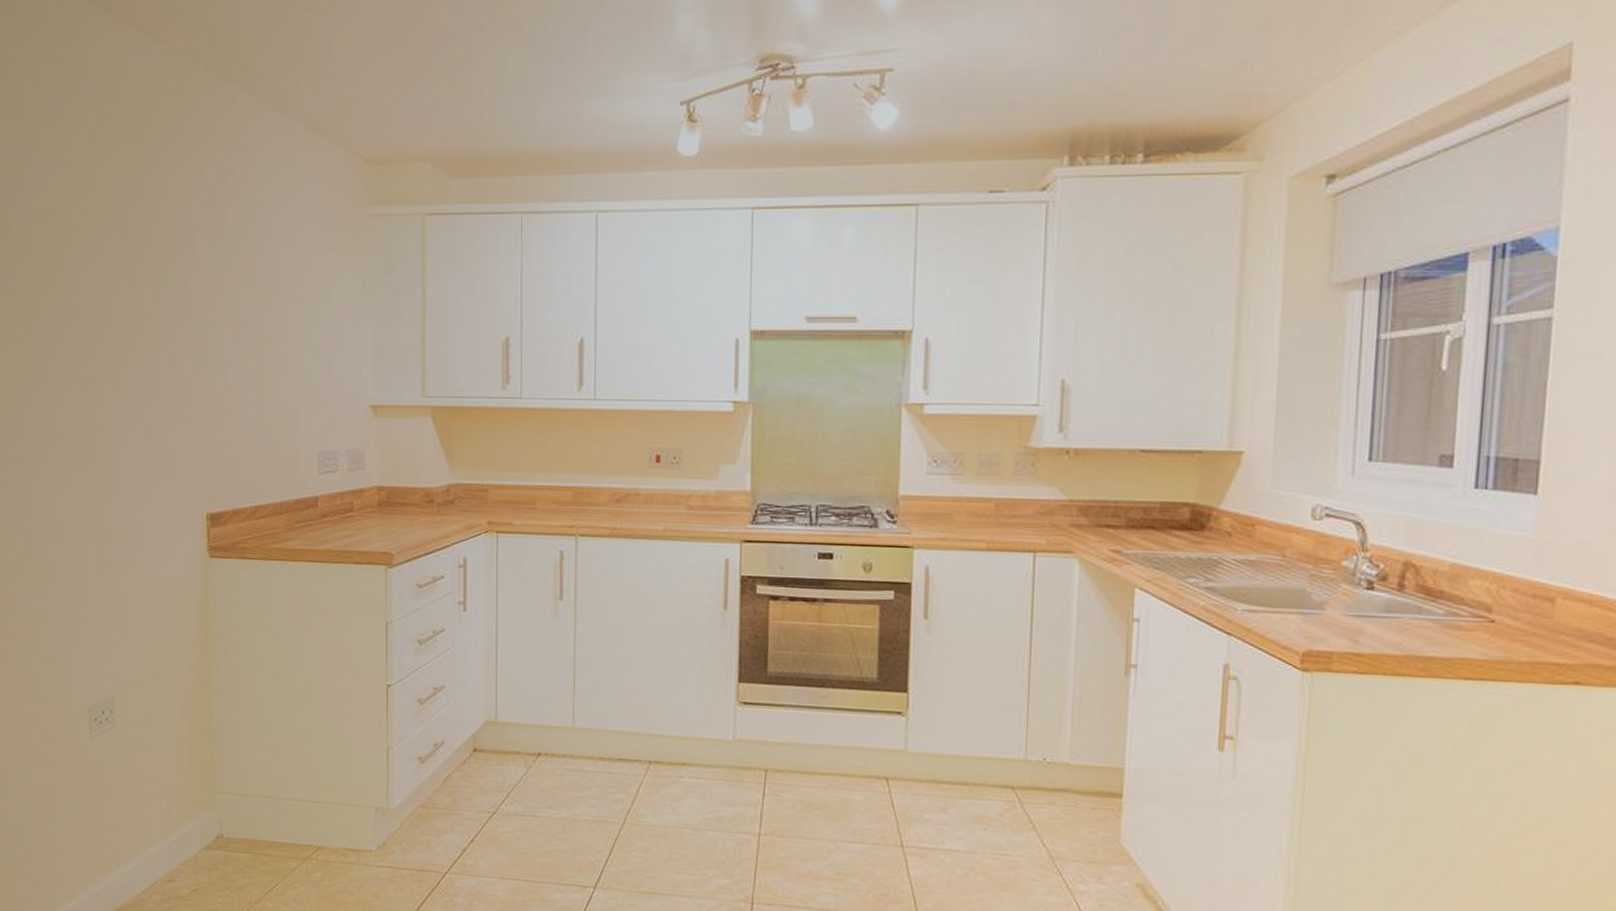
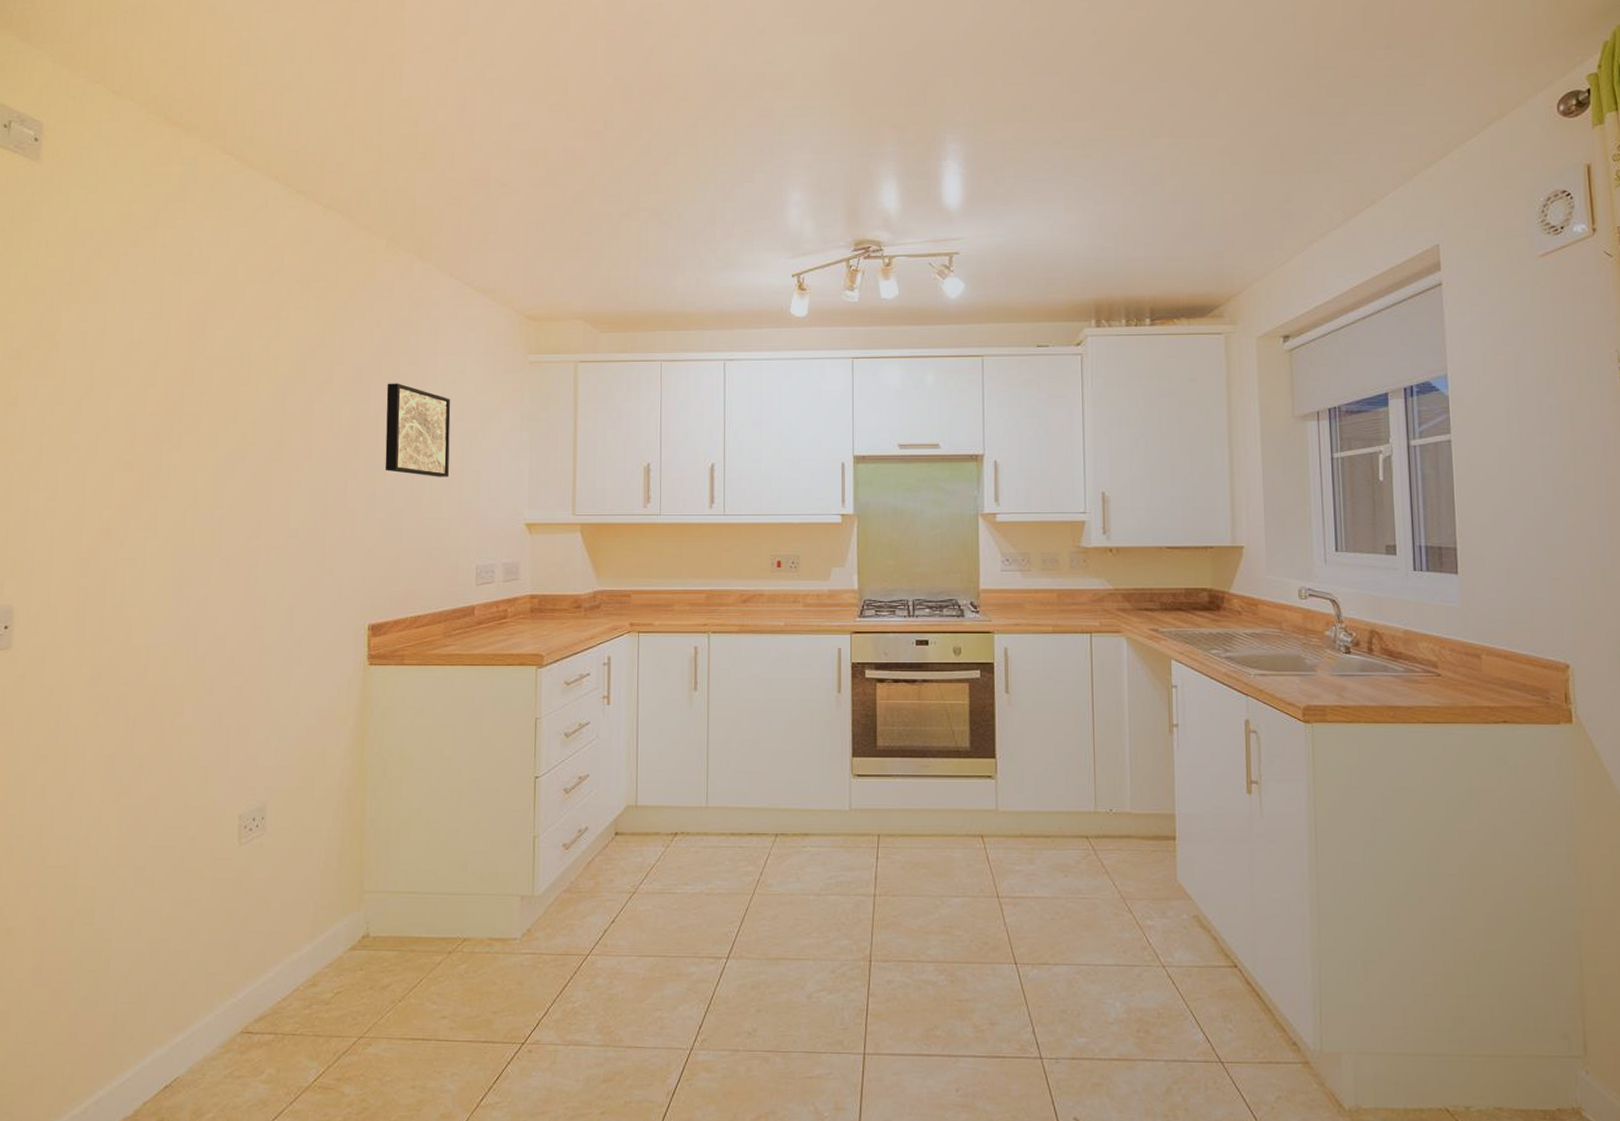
wall art: none [214,240,286,351] -> present [385,383,451,477]

